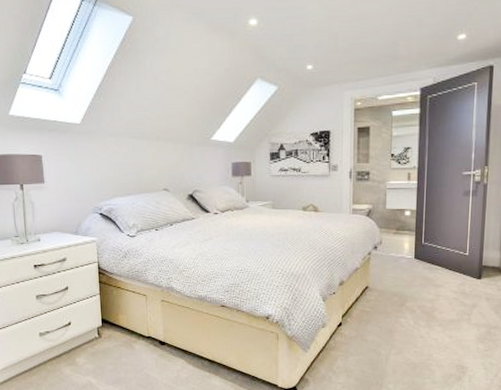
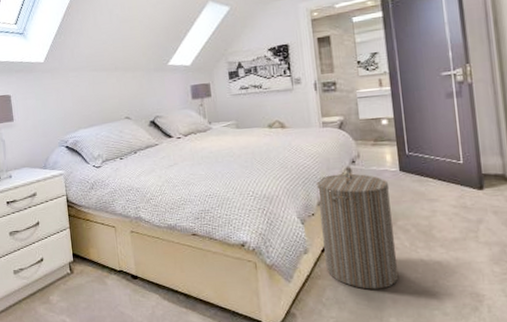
laundry hamper: none [340,252,404,360] -> present [316,167,399,290]

